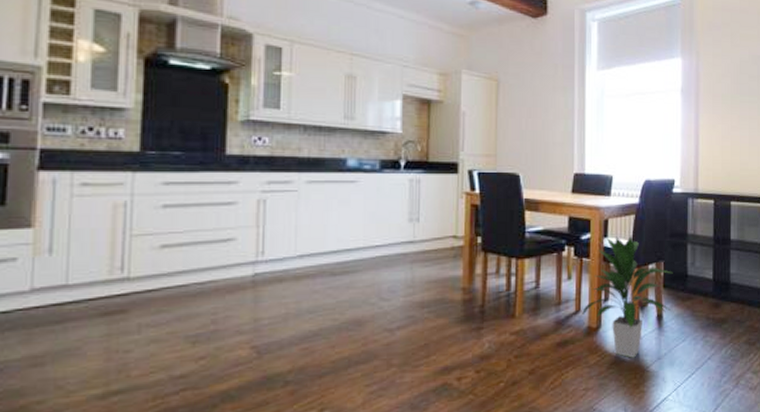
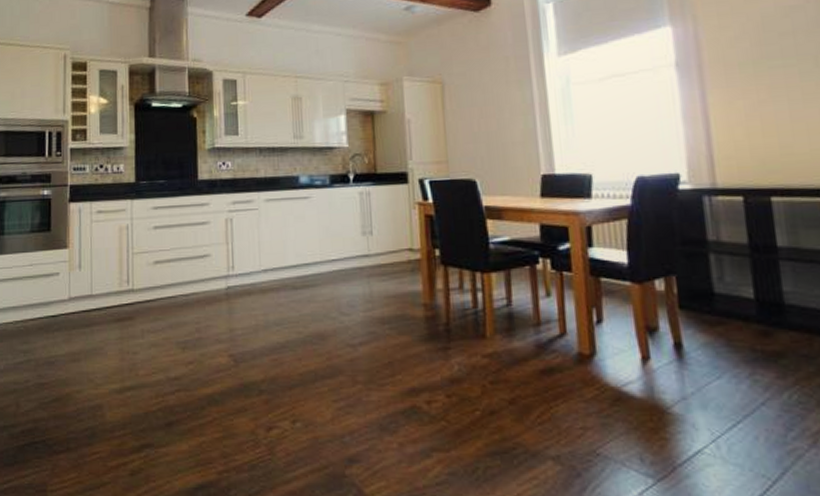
indoor plant: present [581,235,673,358] -> none [567,243,694,395]

